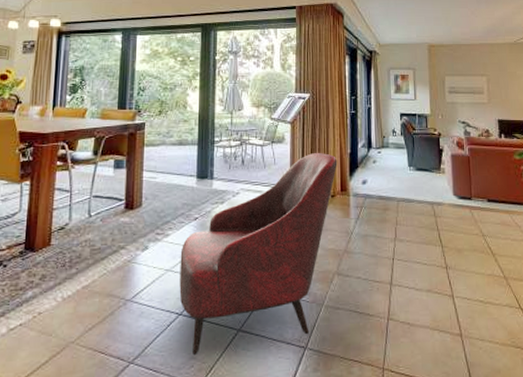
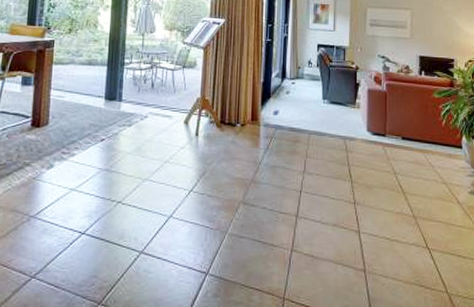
armchair: present [179,152,338,356] -> none [83,79,250,274]

